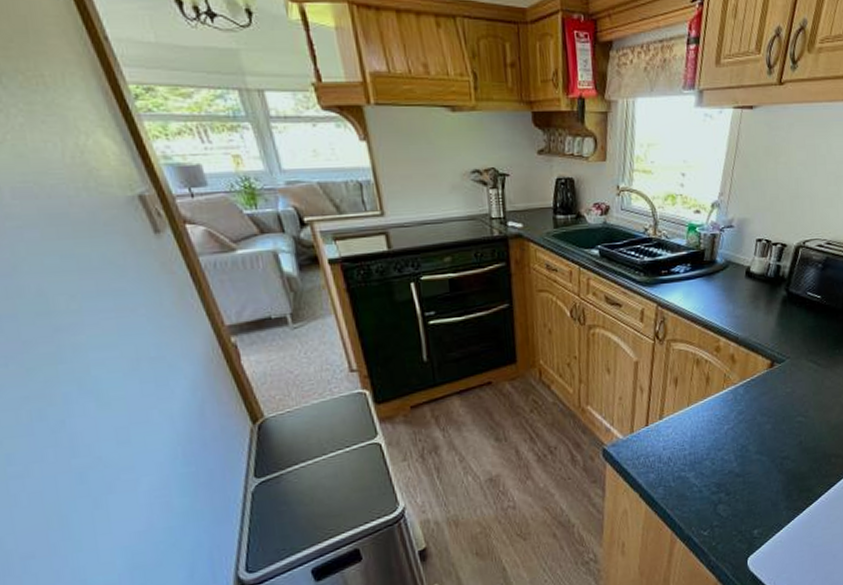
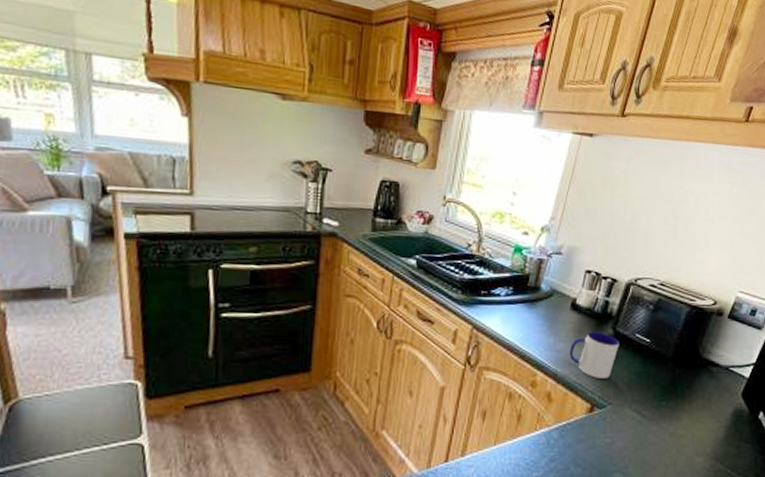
mug: none [747,295,793,337] -> present [569,332,619,379]

